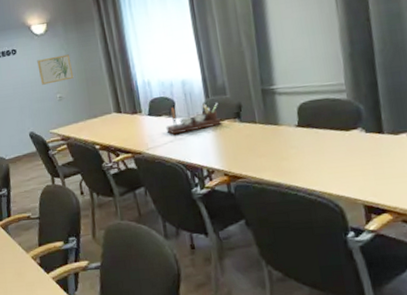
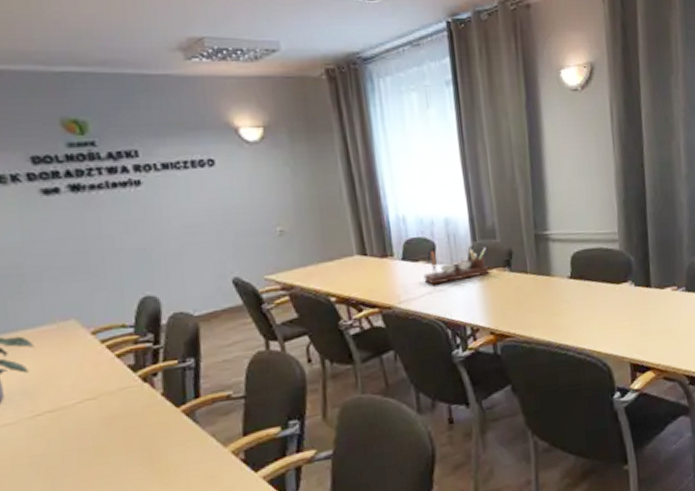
wall art: present [37,54,74,85] -> none [247,173,302,213]

